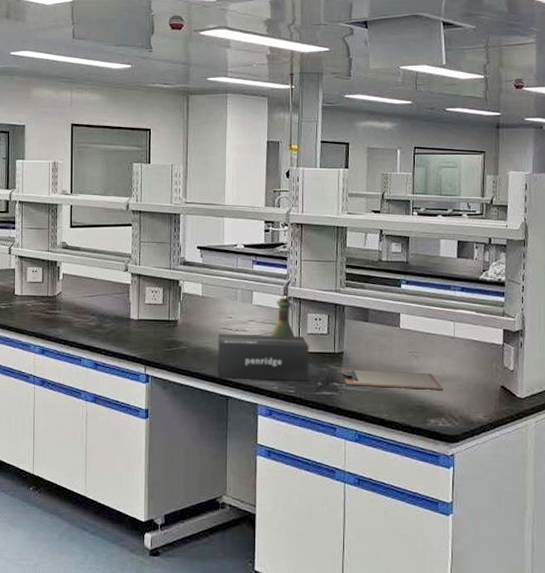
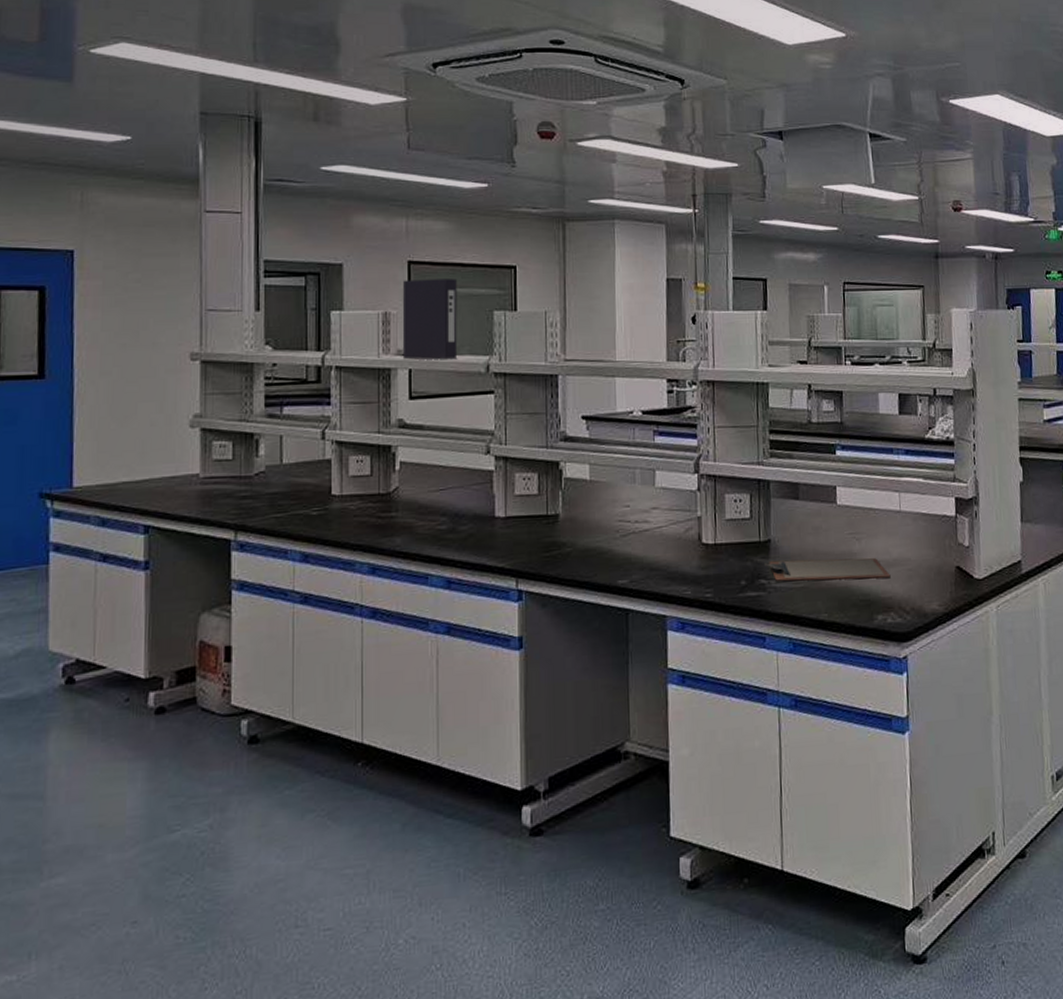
binder: none [66,138,106,199] -> present [402,279,458,360]
box: present [218,333,309,381] -> none [612,523,730,587]
flask: present [270,297,295,336] -> none [679,475,711,526]

